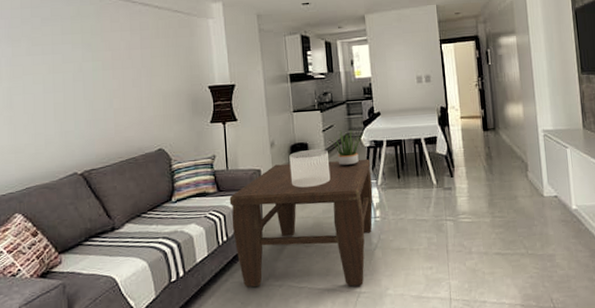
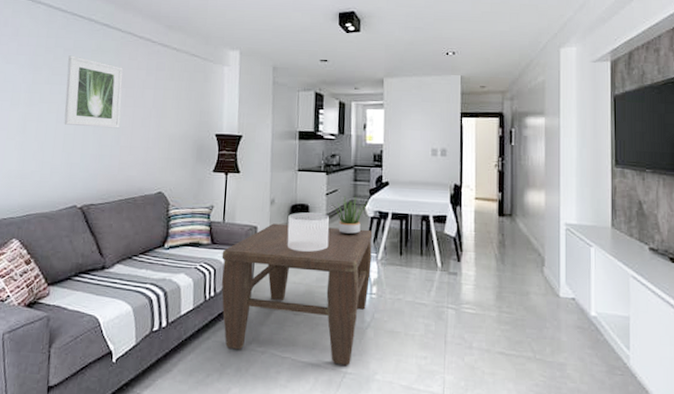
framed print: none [47,24,110,94] -> present [64,55,123,129]

